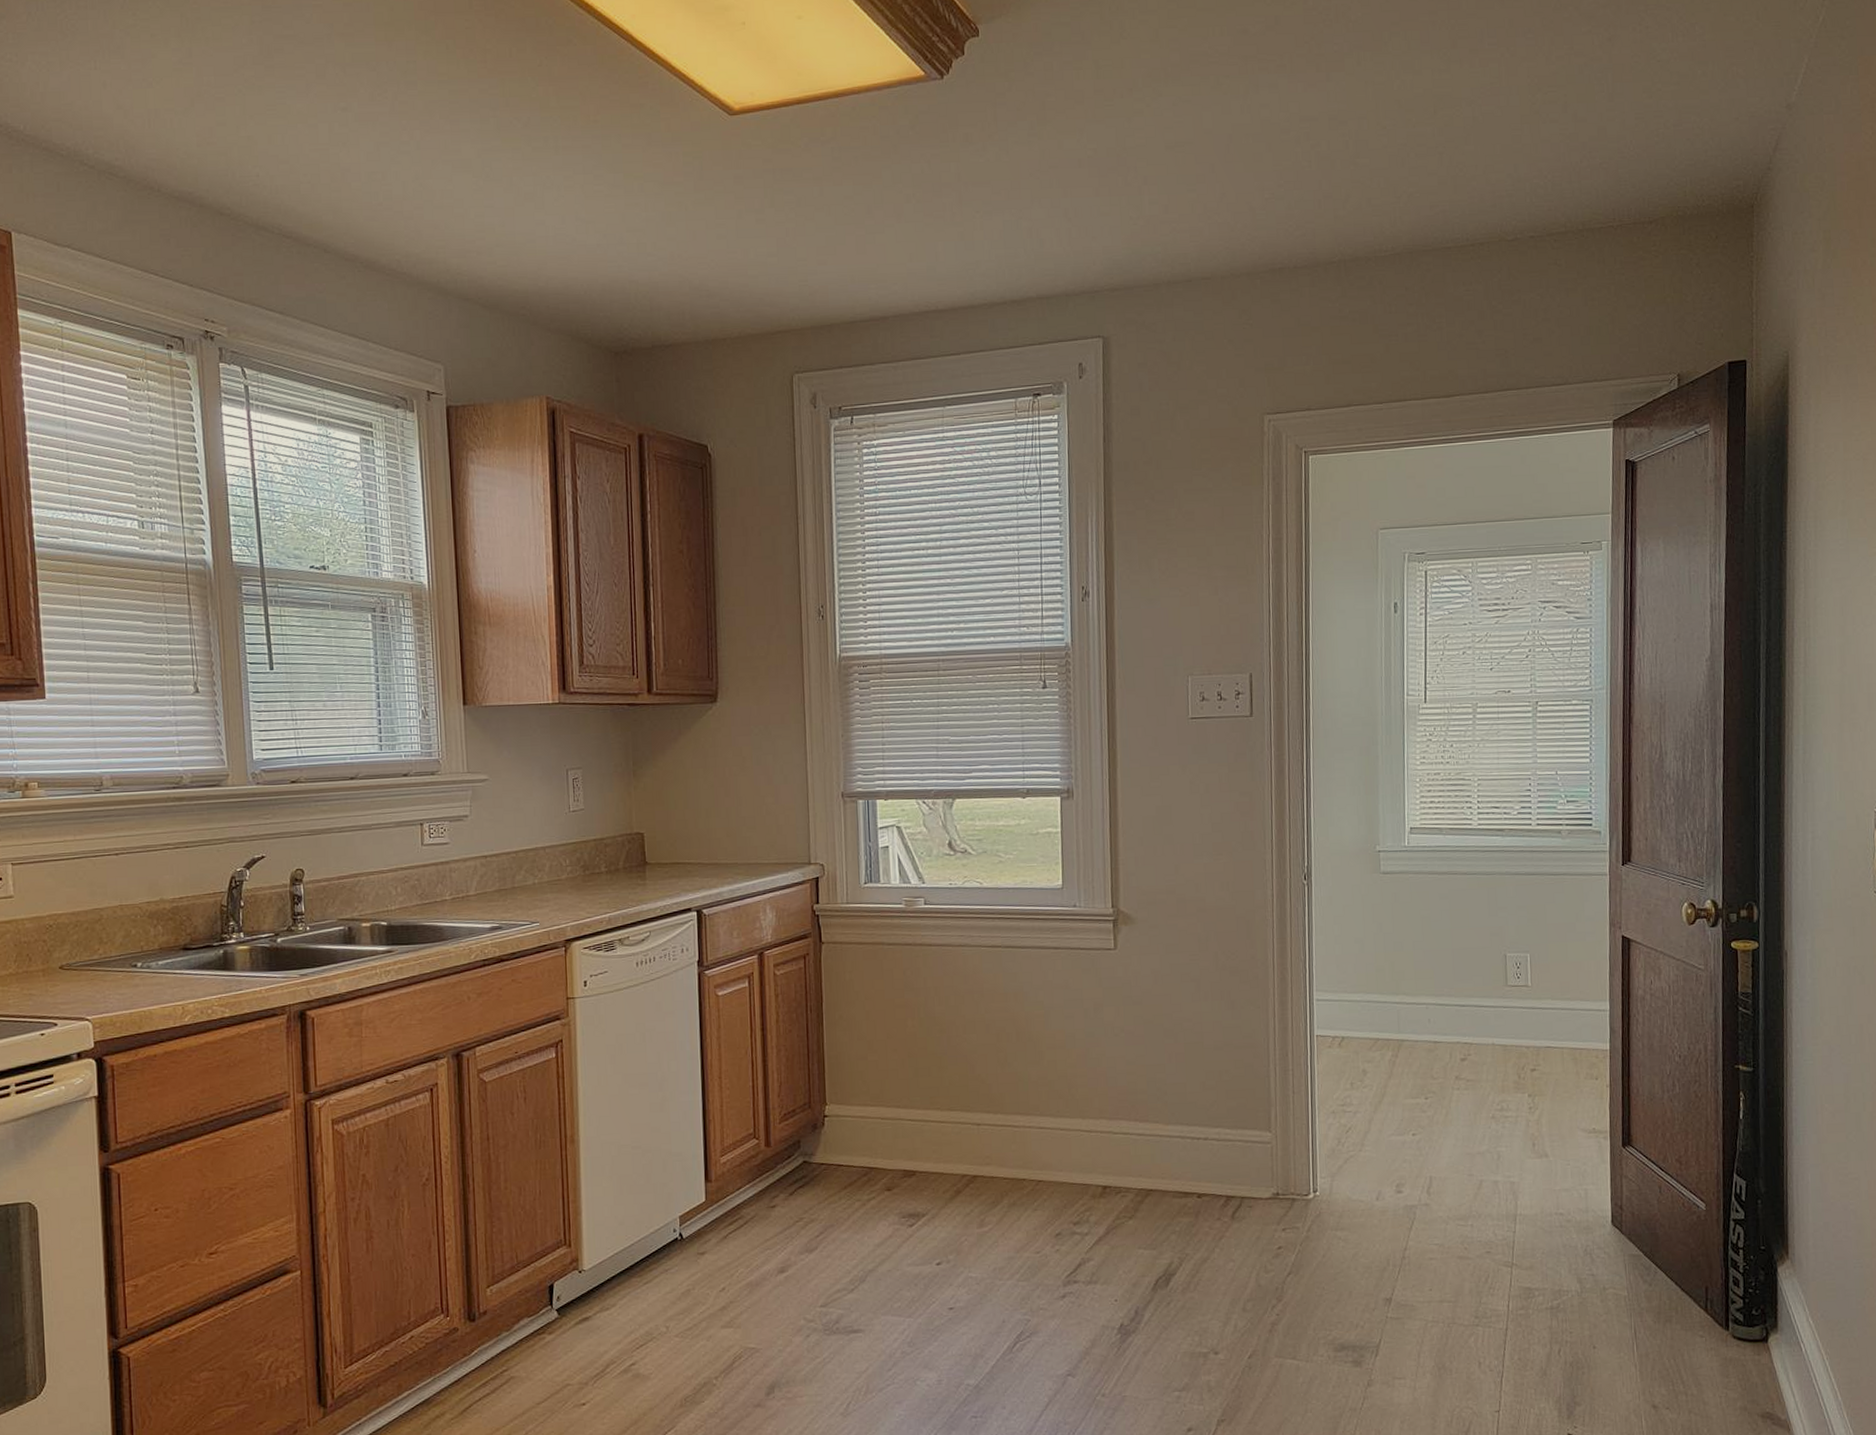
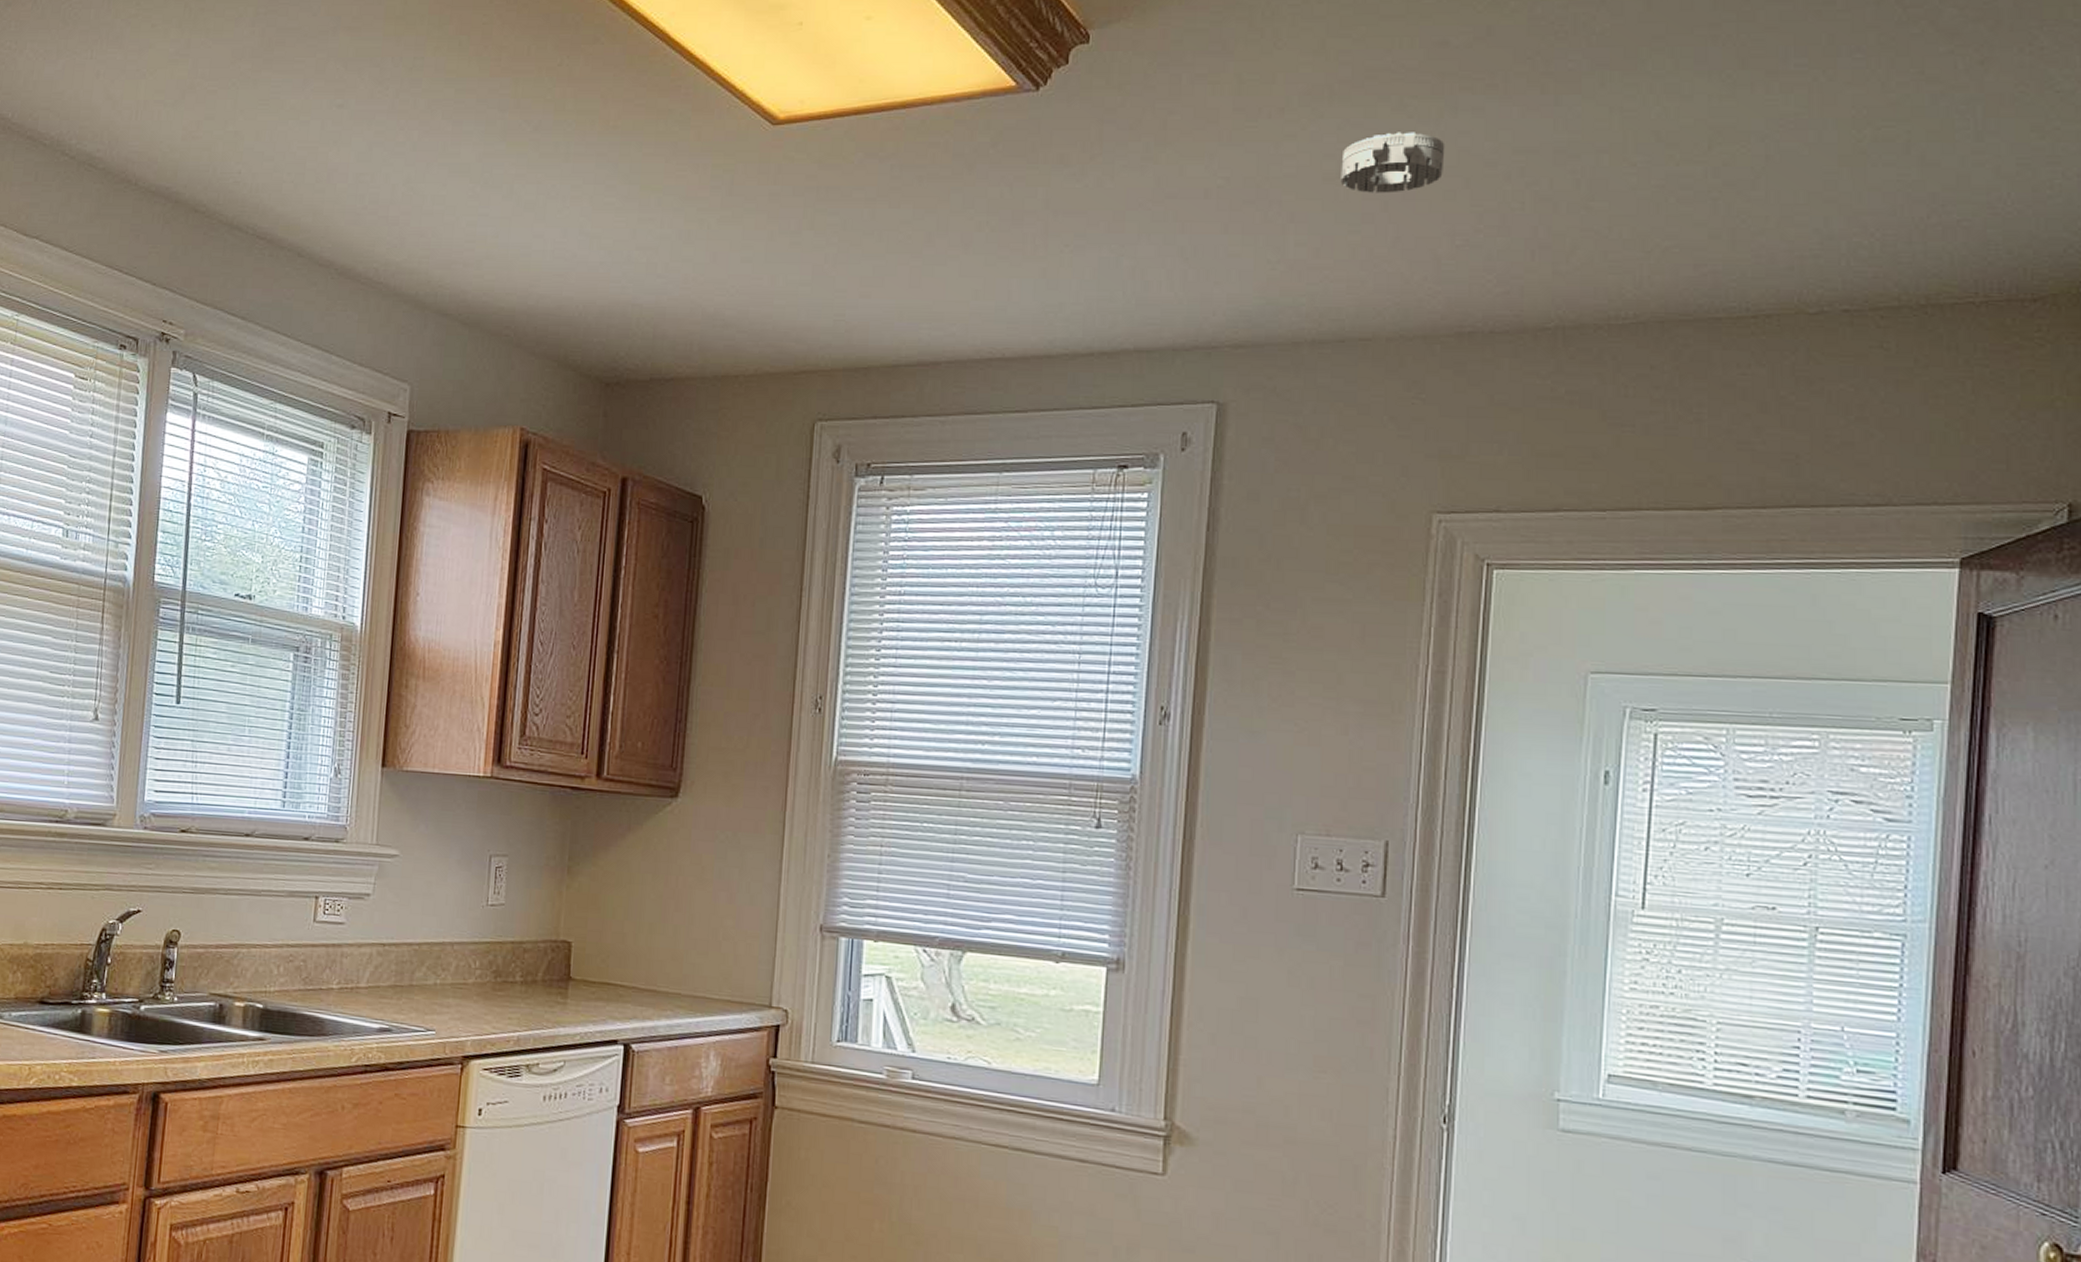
smoke detector: none [1178,106,1252,158] -> present [1340,132,1445,193]

